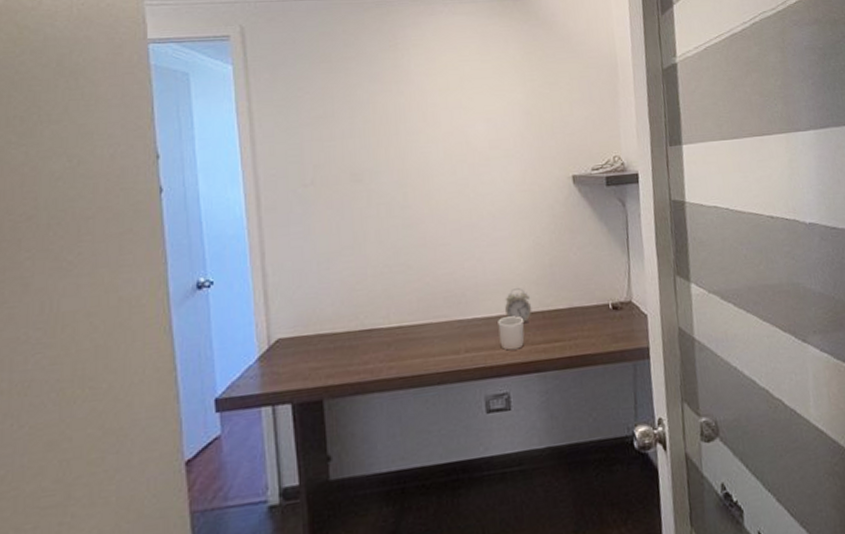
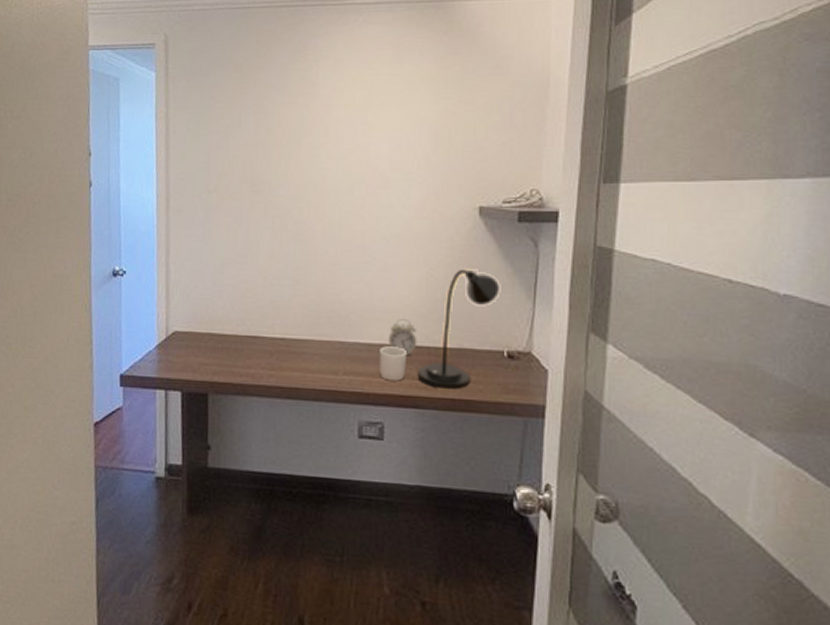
desk lamp: none [535,233,599,350] -> present [417,268,499,389]

